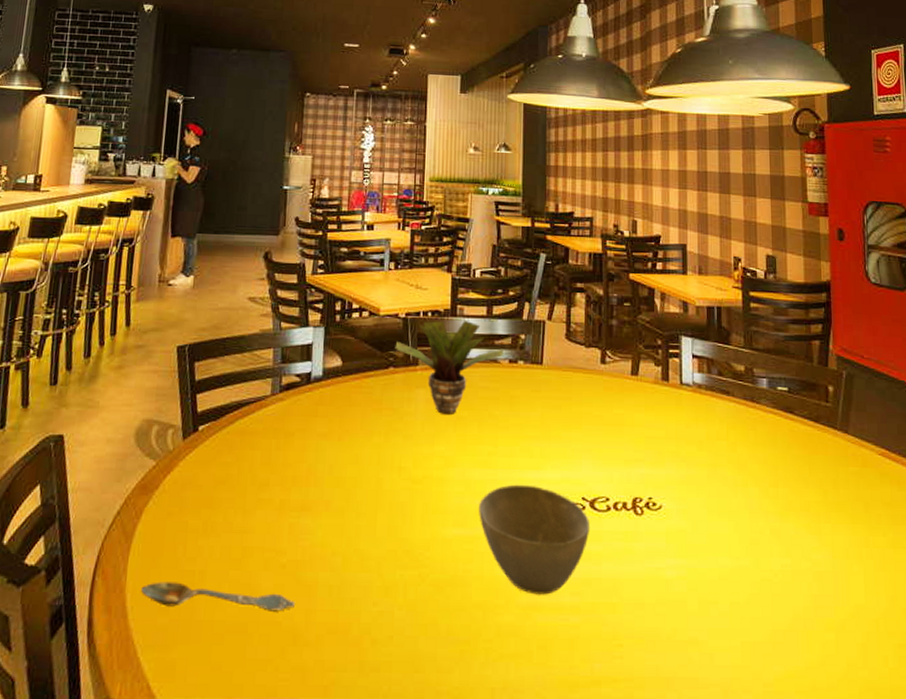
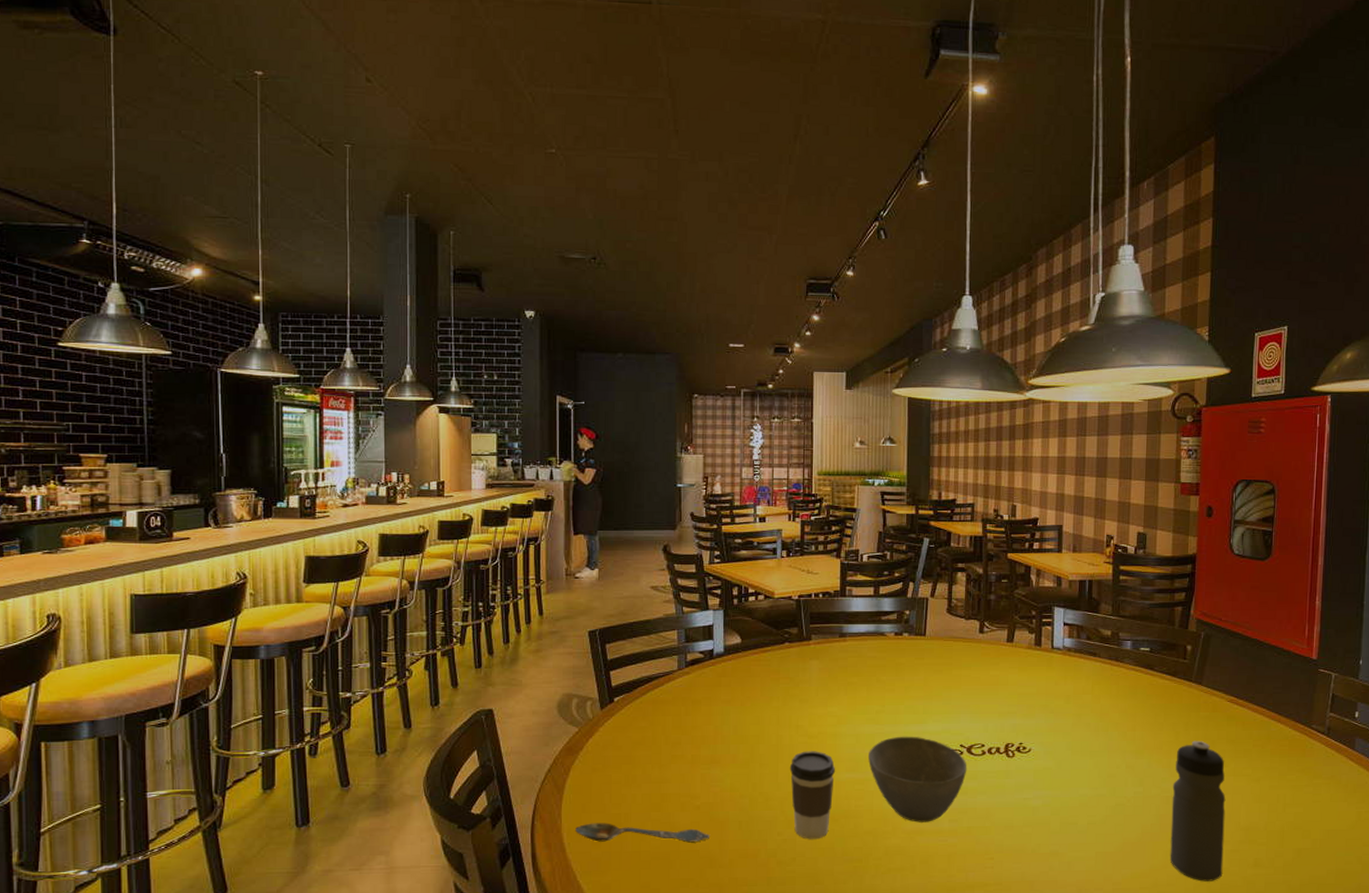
coffee cup: none [389,499,442,613] -> present [789,751,836,840]
potted plant: present [395,319,503,414] -> none [789,599,889,681]
water bottle: none [824,501,892,686] -> present [1170,740,1226,882]

